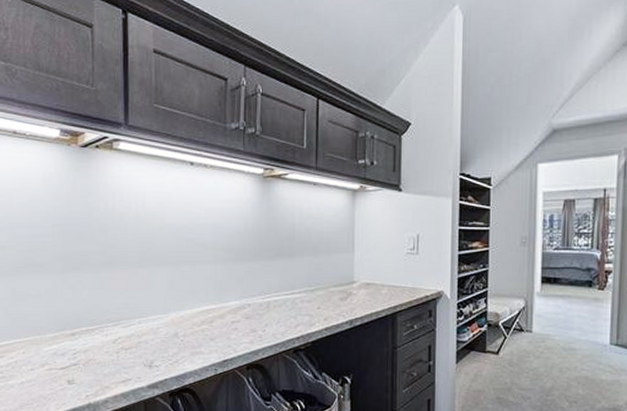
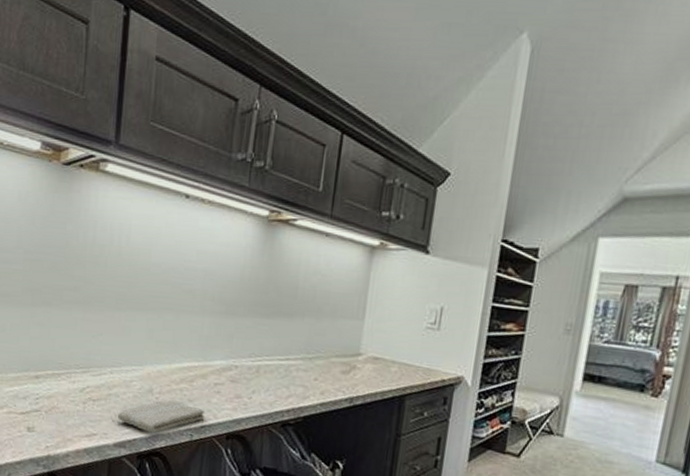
washcloth: none [148,340,225,372] -> present [117,399,205,433]

